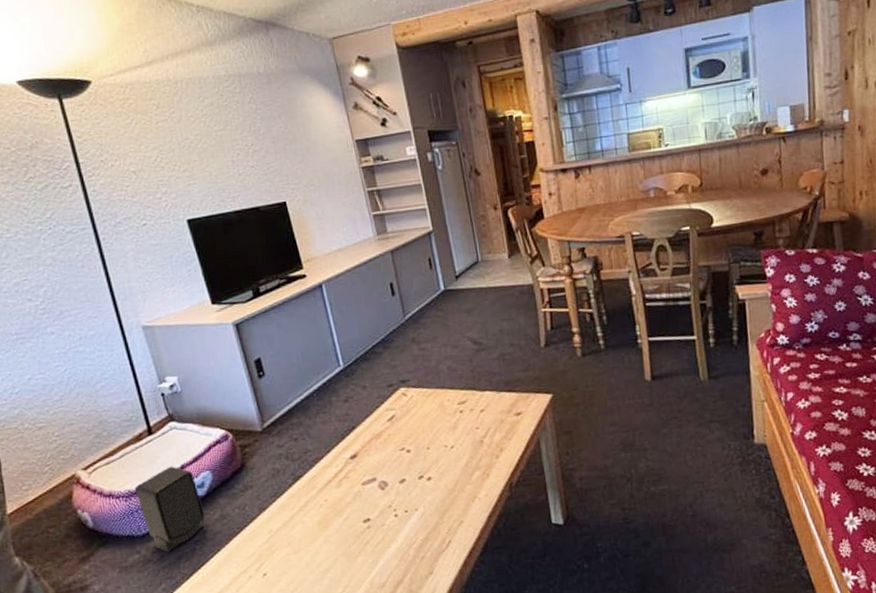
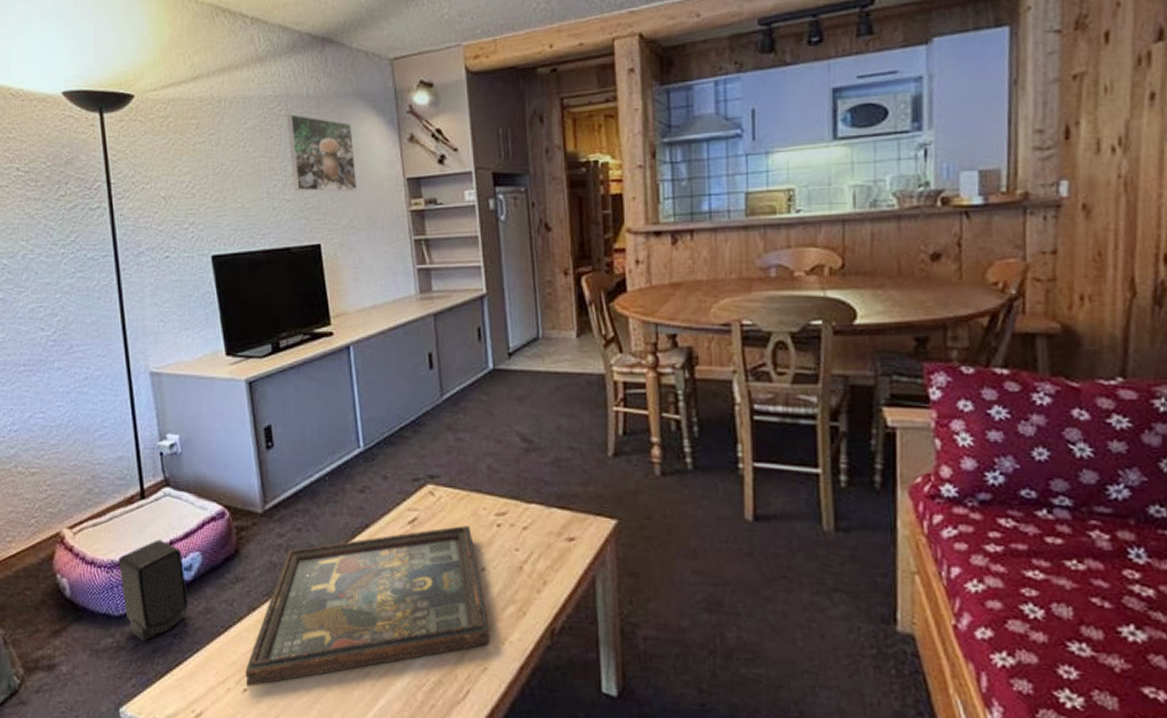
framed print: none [242,90,314,158] -> present [287,113,358,192]
decorative tray: none [263,416,464,572] -> present [245,526,490,687]

